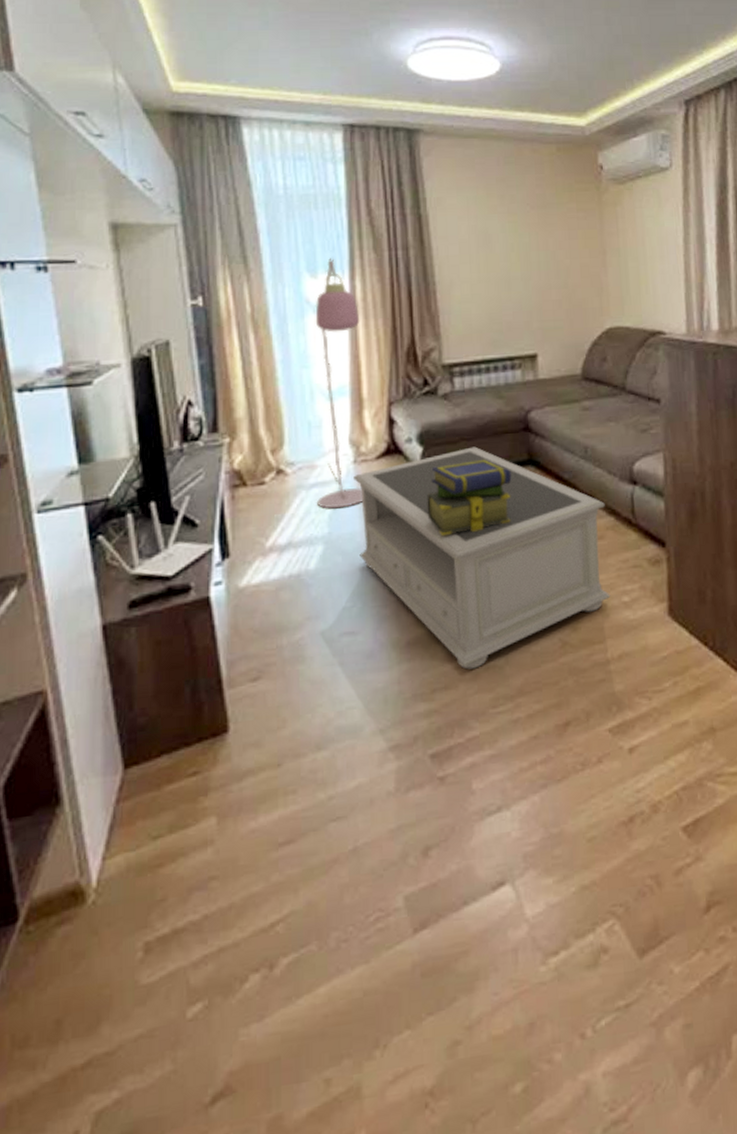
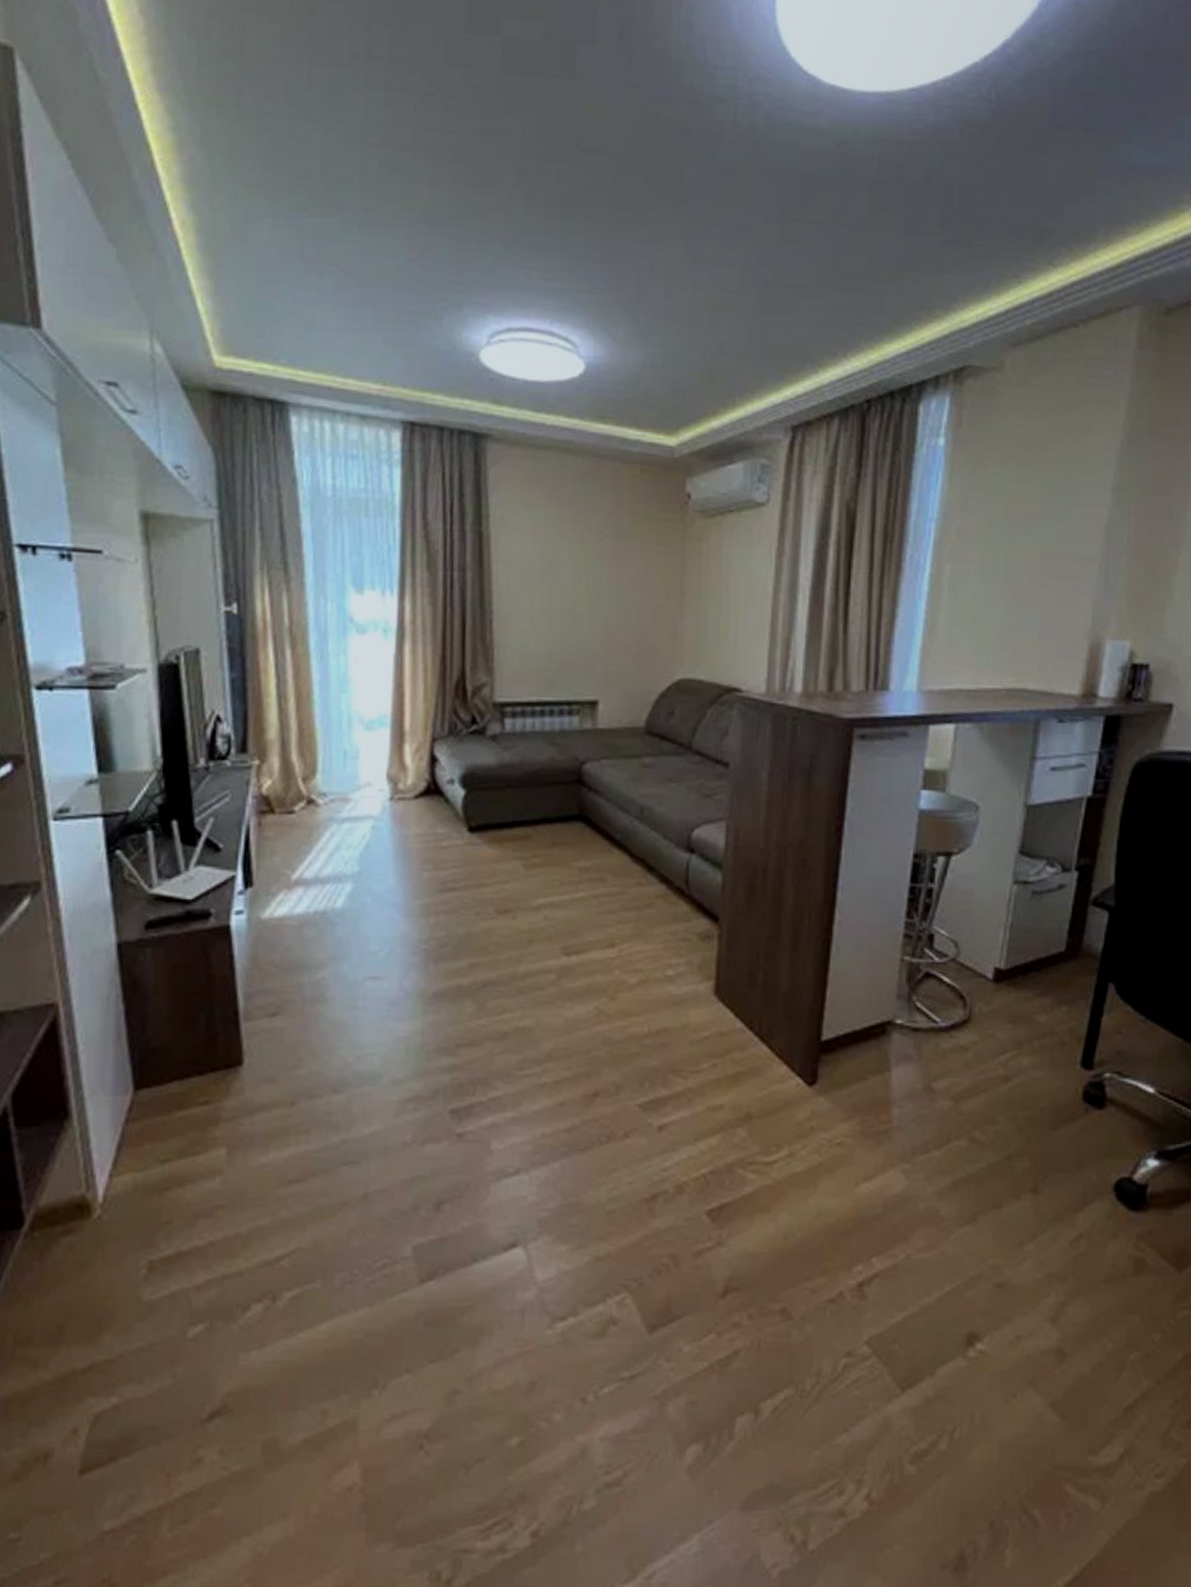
floor lamp: present [315,258,364,509] -> none [348,573,407,847]
coffee table: present [353,446,611,669] -> none [389,795,657,1028]
stack of books: present [427,459,512,535] -> none [465,809,559,886]

